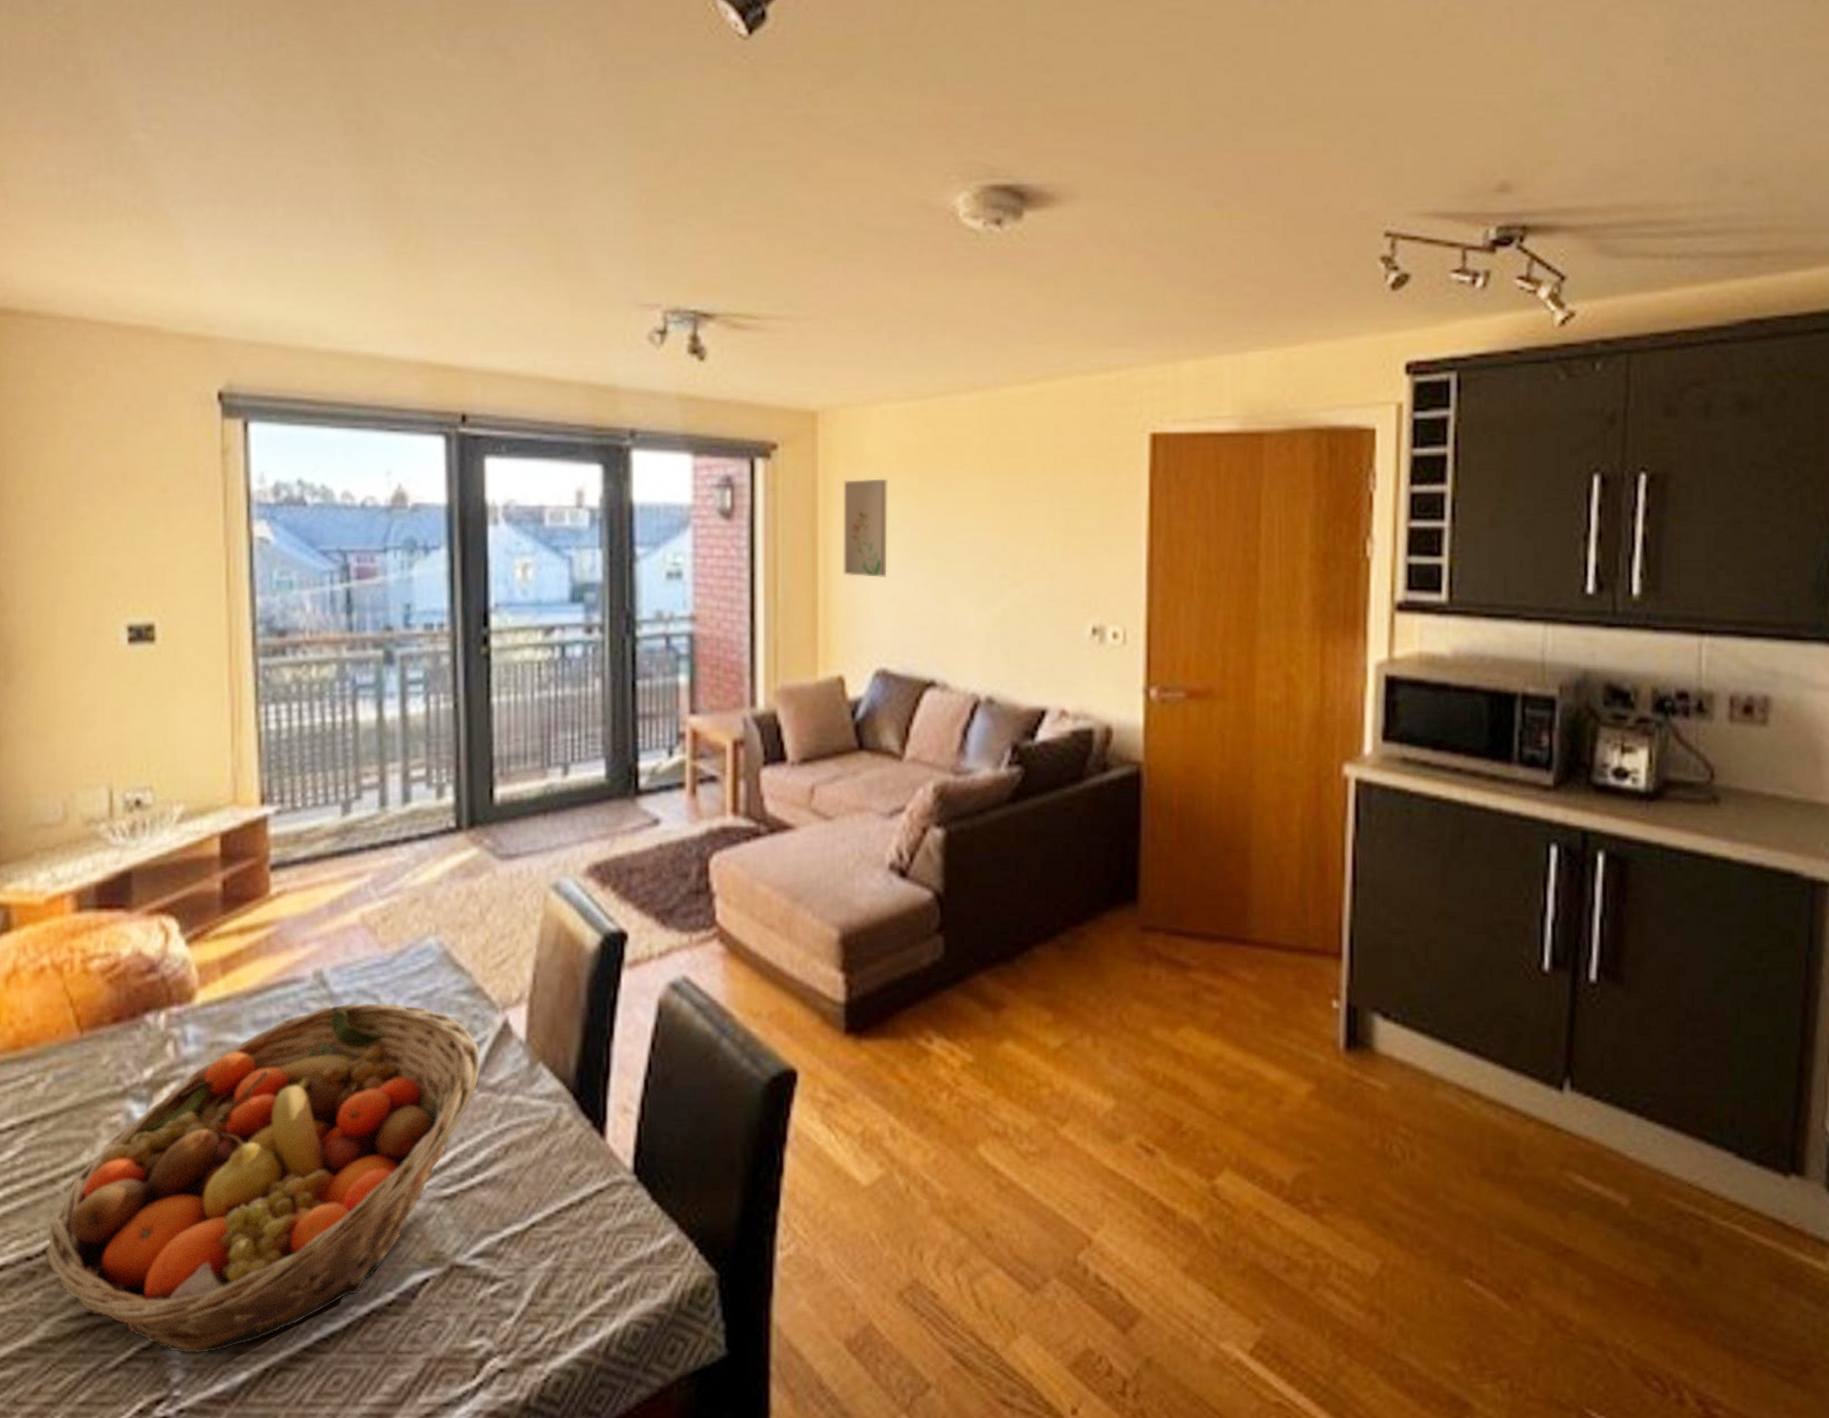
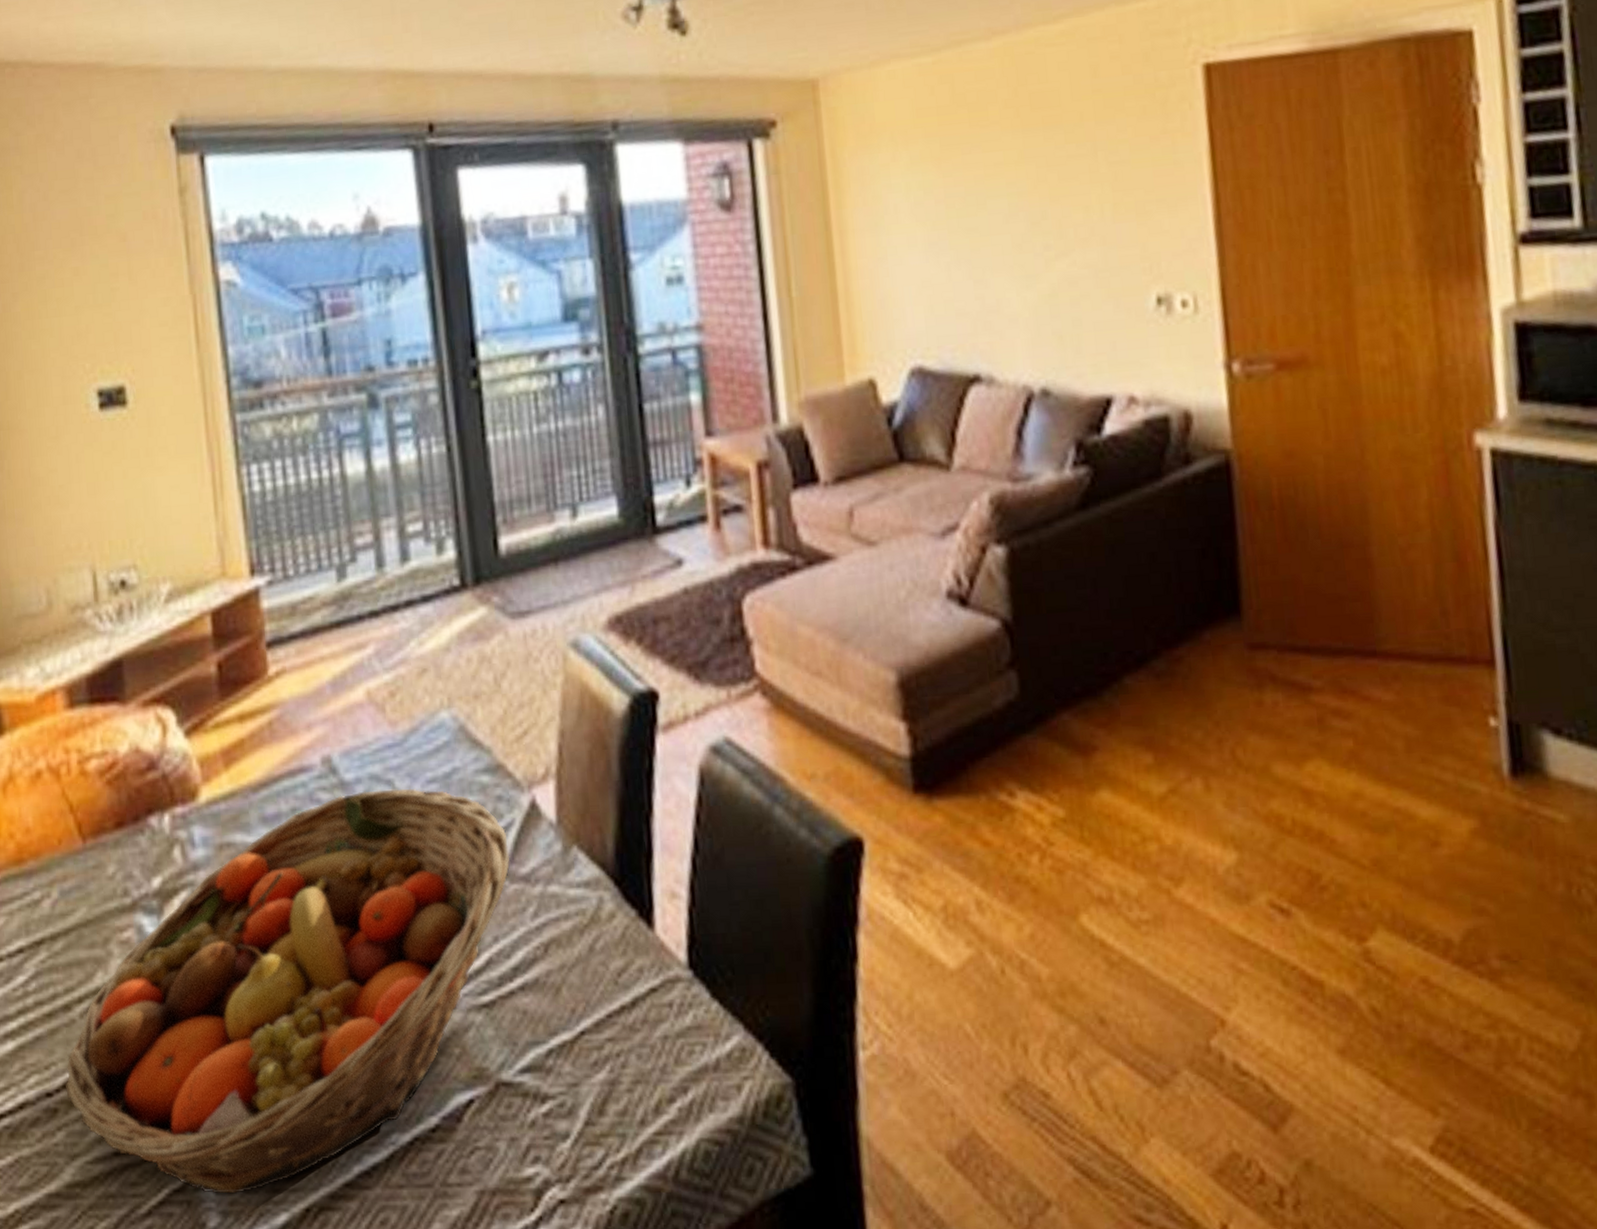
wall art: present [843,478,887,577] -> none [854,148,913,263]

